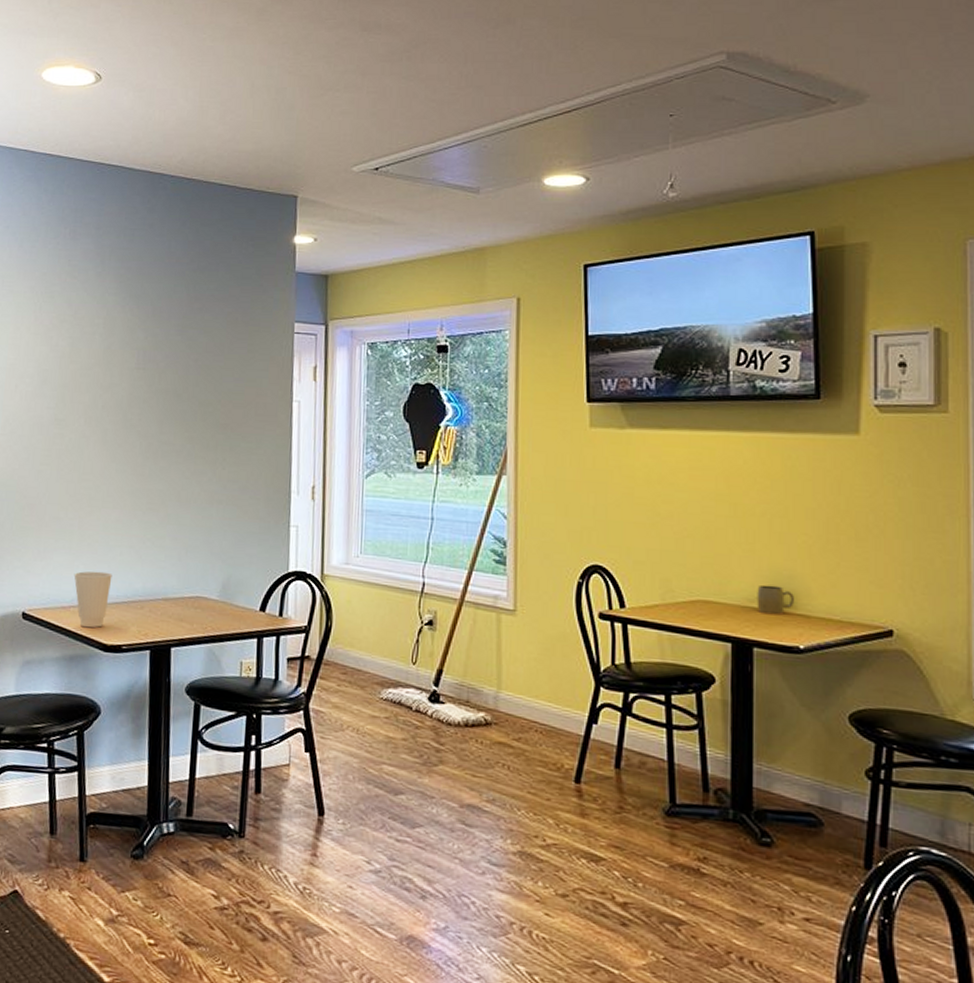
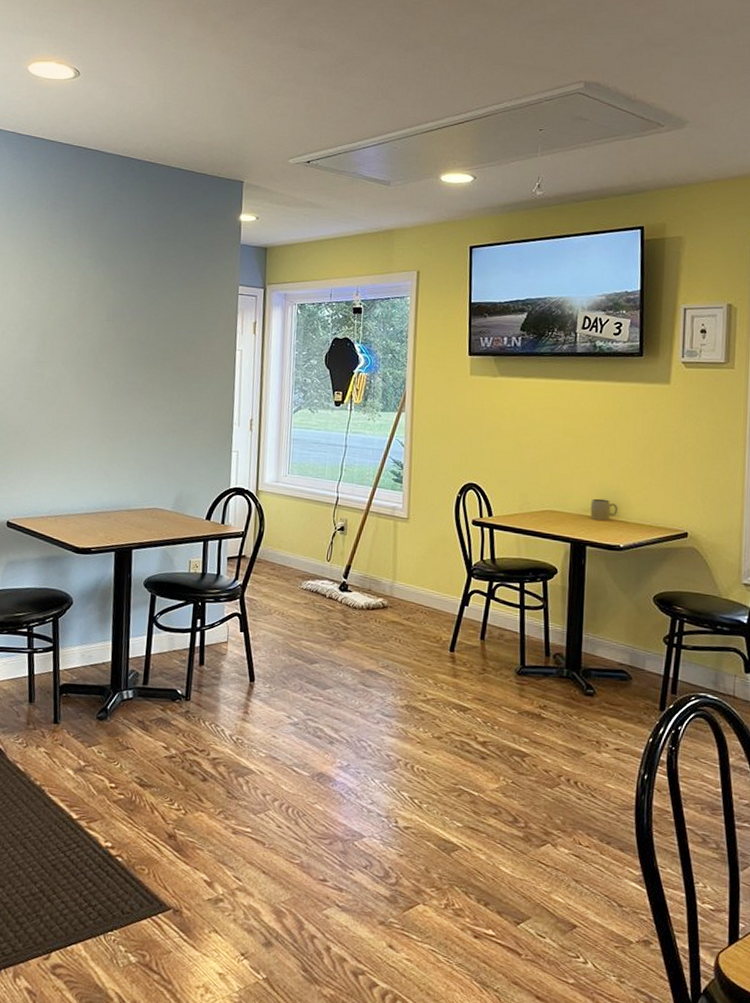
cup: present [74,571,113,628] -> none [51,487,84,534]

